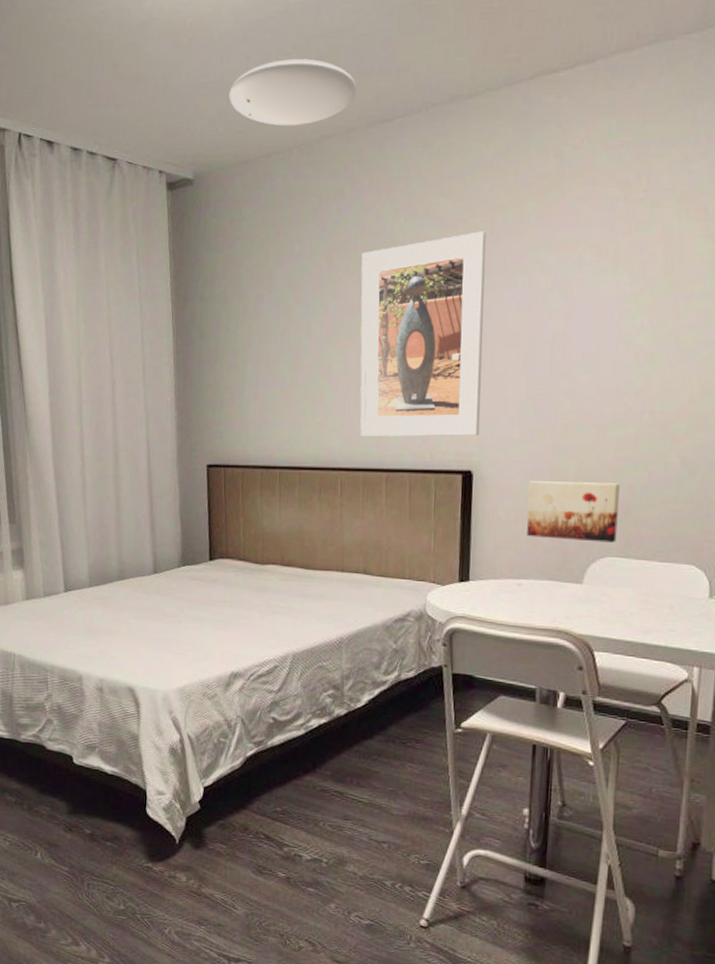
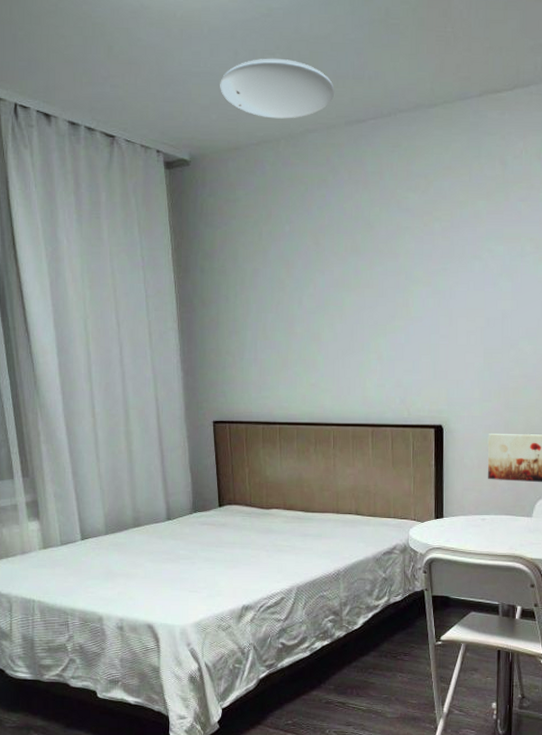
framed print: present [360,231,487,437] -> none [344,222,448,397]

